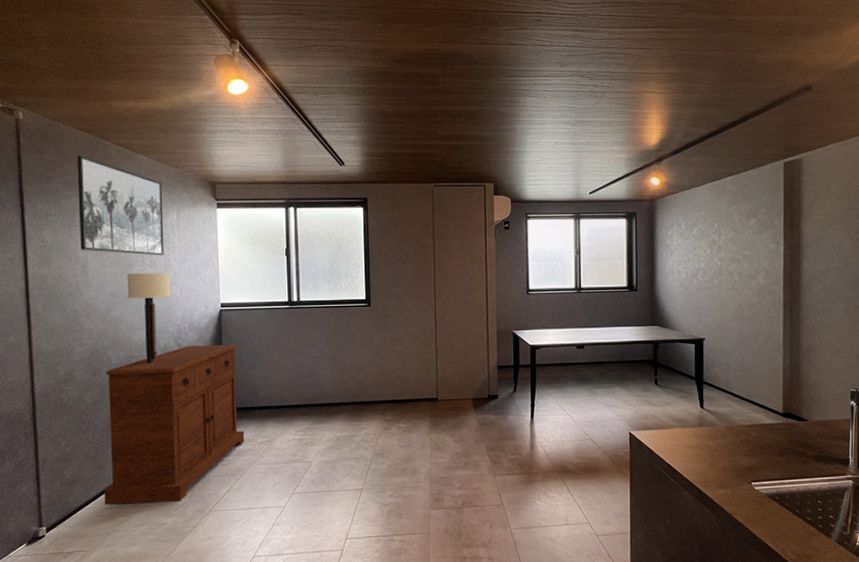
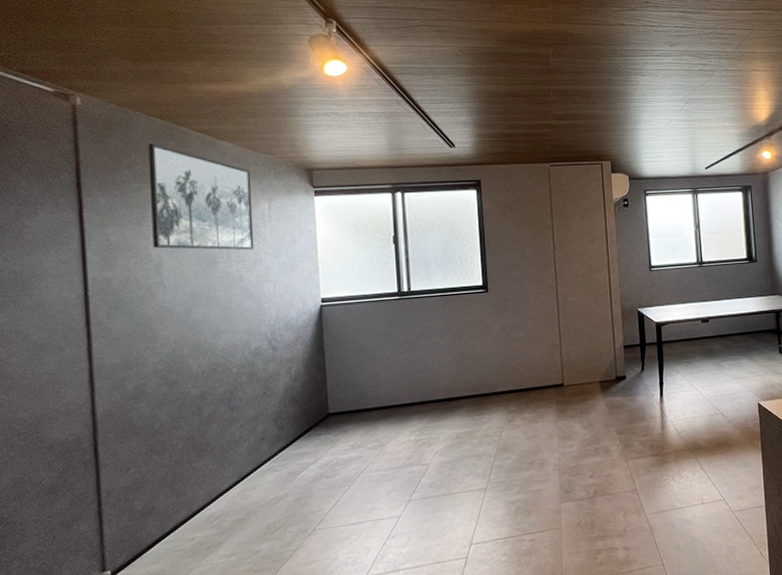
sideboard: present [104,345,245,505] -> none [184,342,353,537]
table lamp: present [127,272,170,364] -> none [210,268,262,371]

